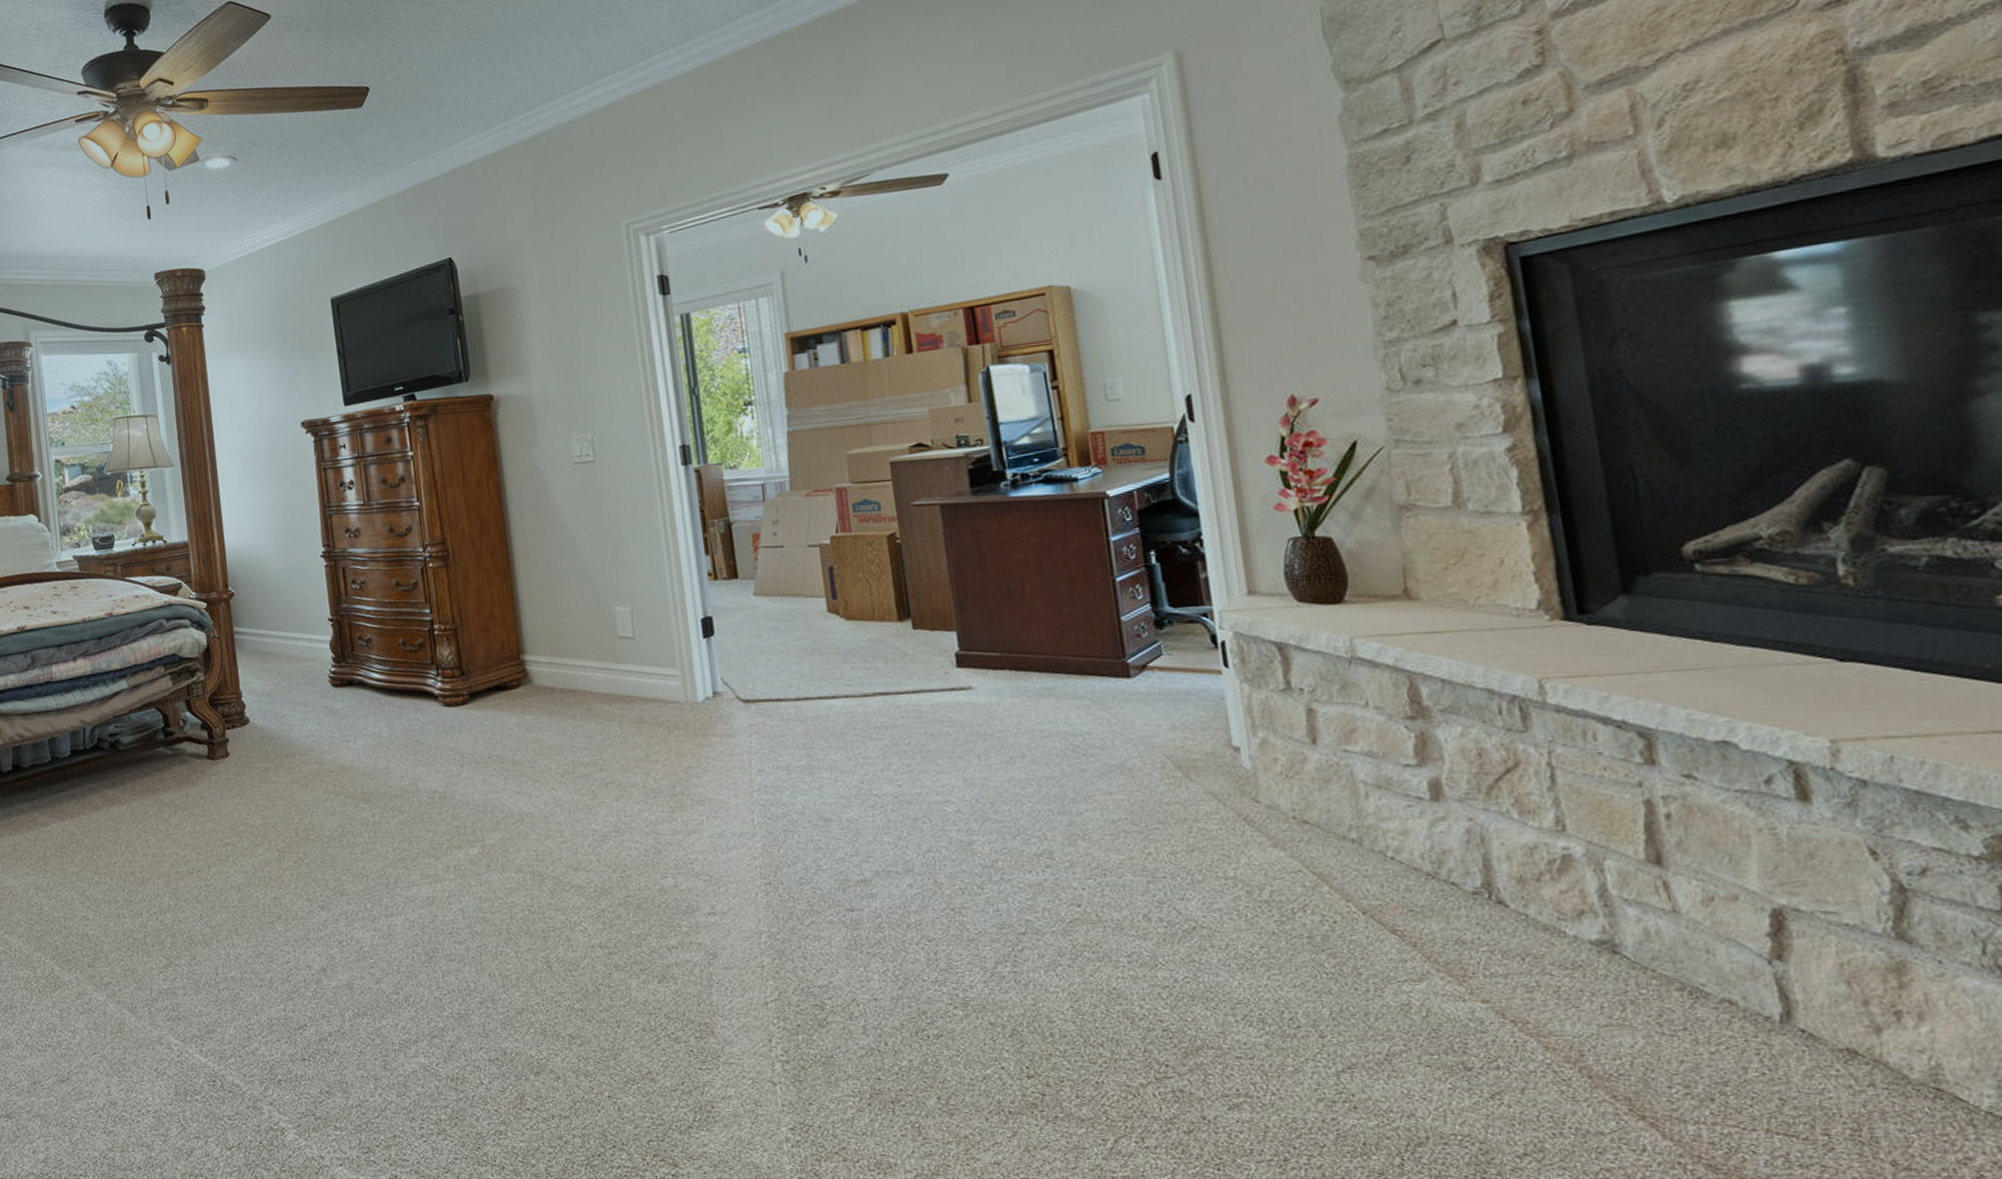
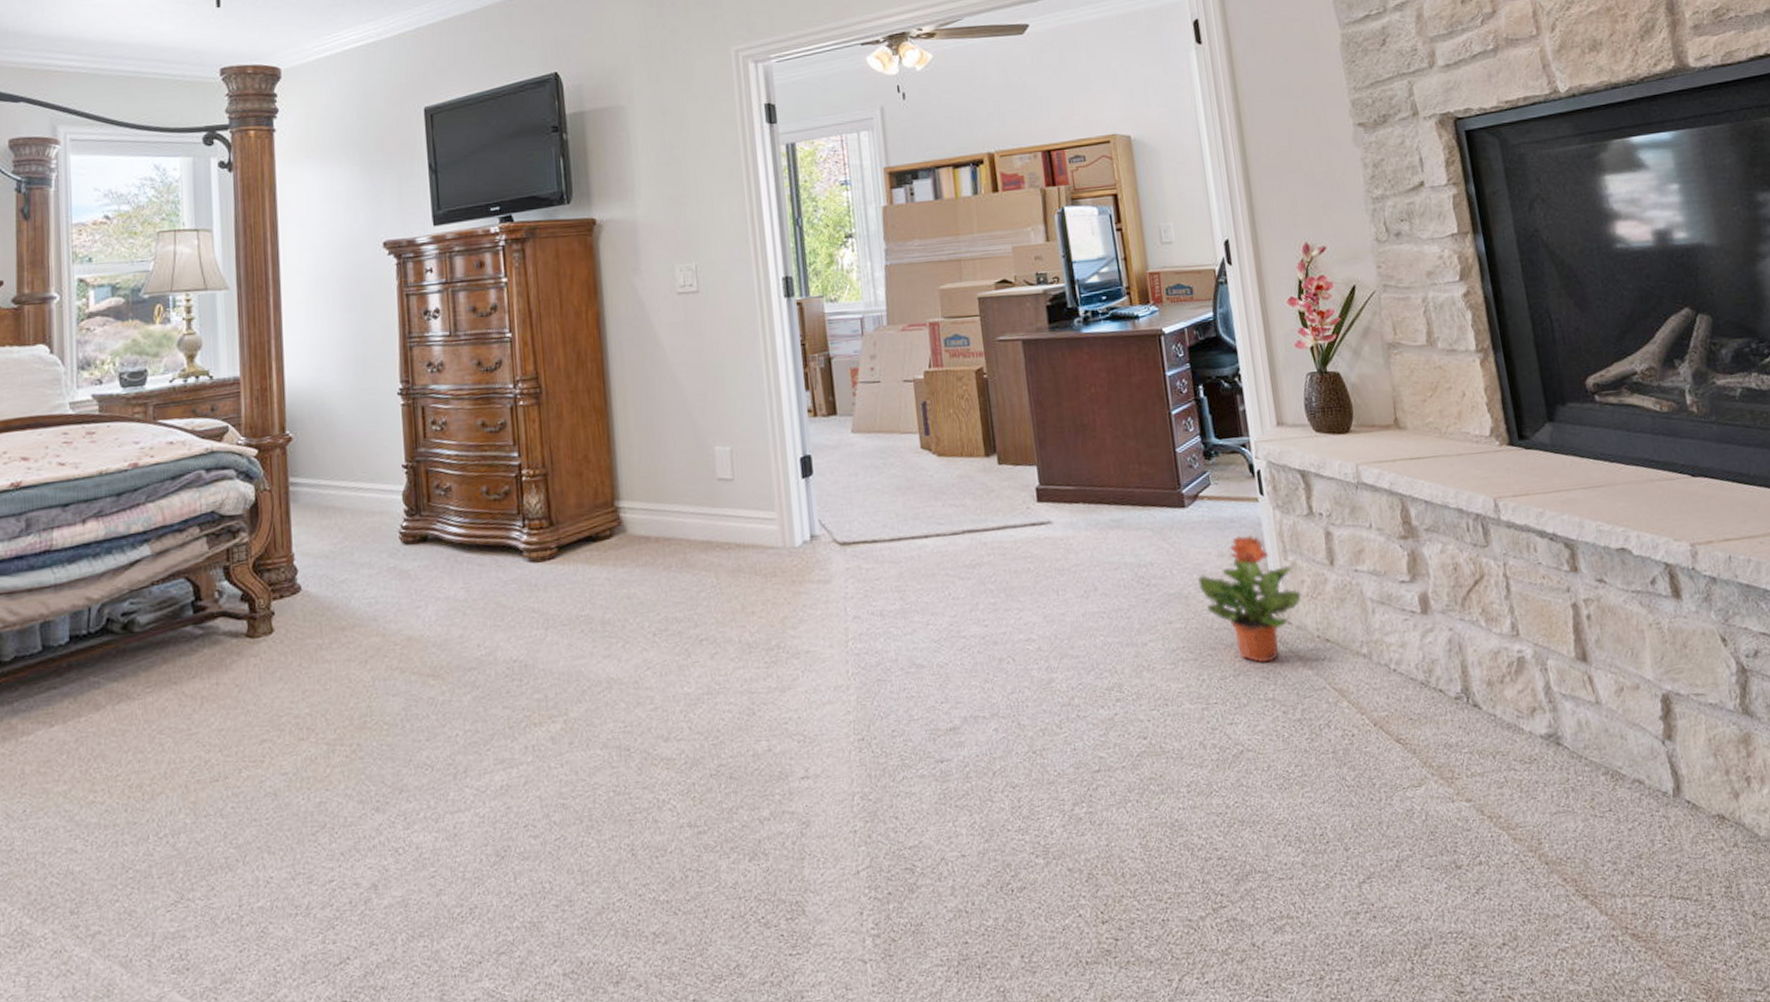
potted plant: none [1145,709,1274,841] -> present [1198,535,1301,663]

